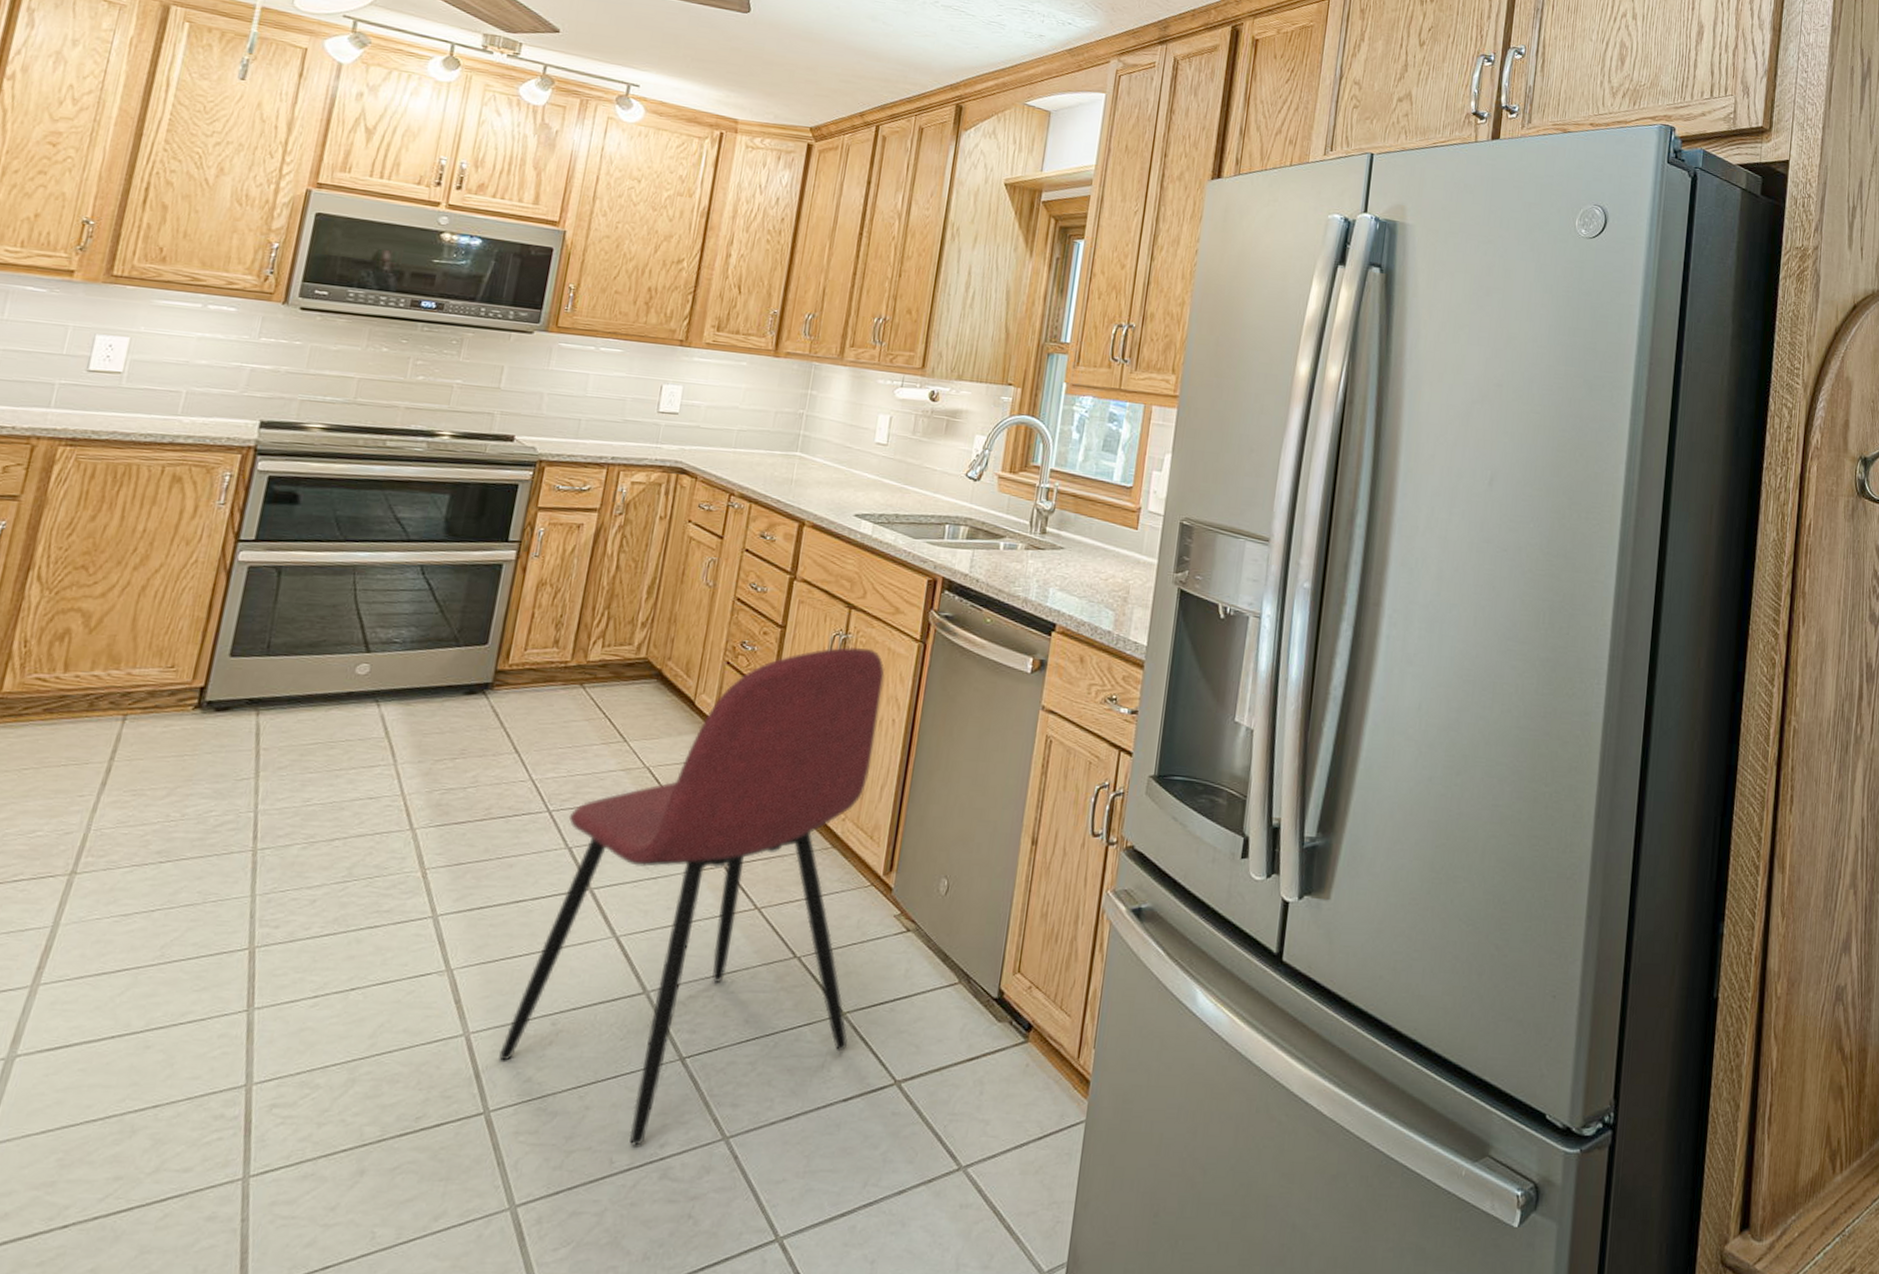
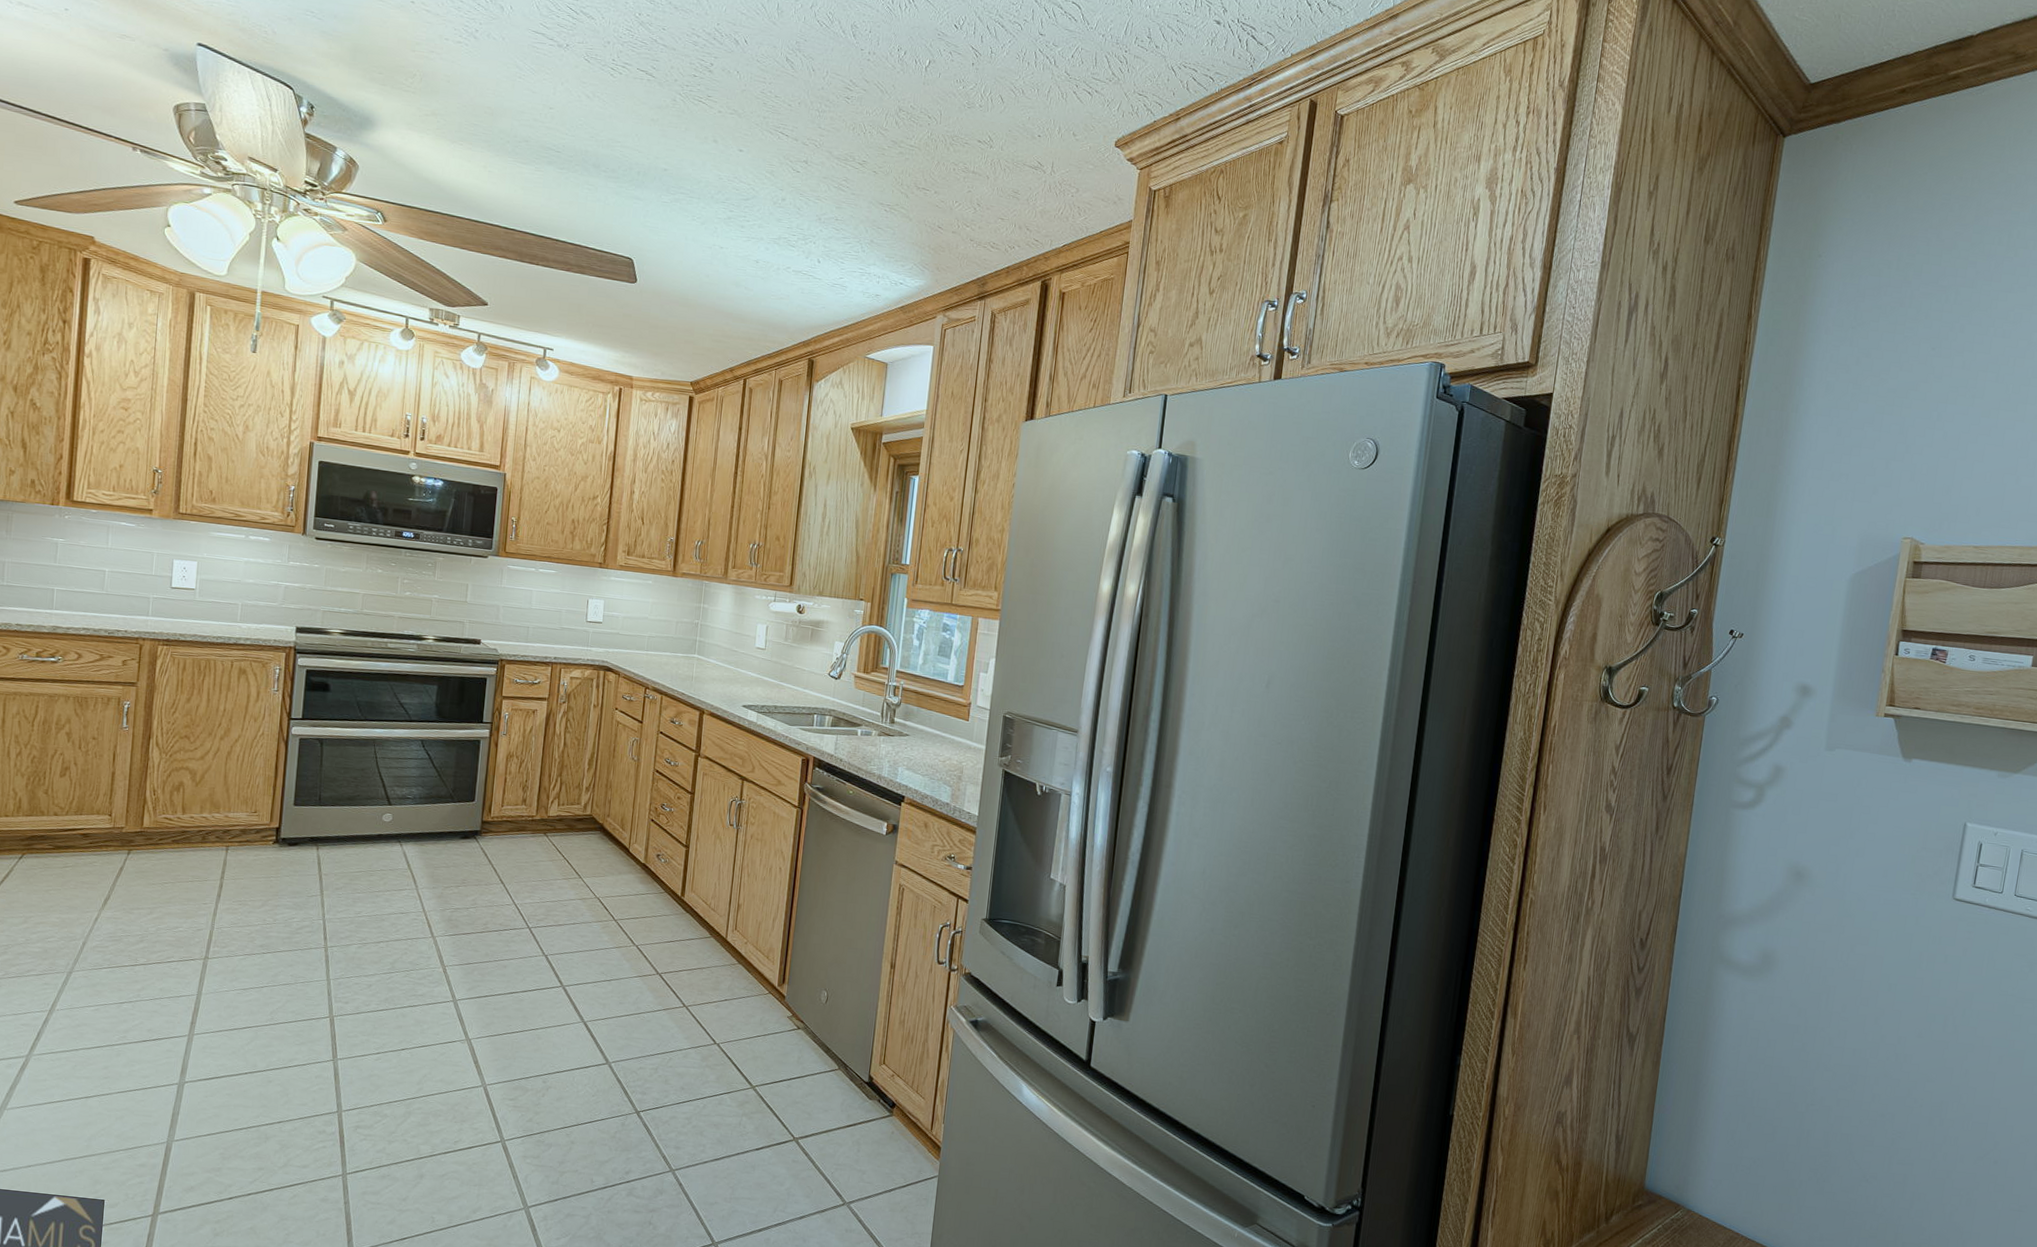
dining chair: present [499,646,885,1146] -> none [508,810,772,1172]

